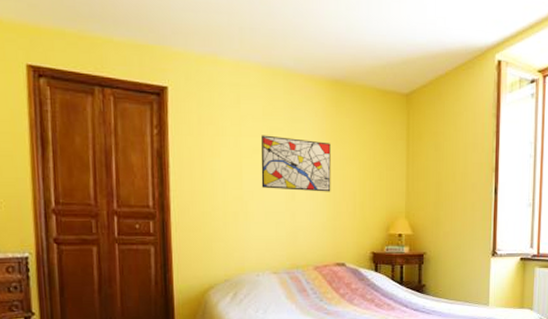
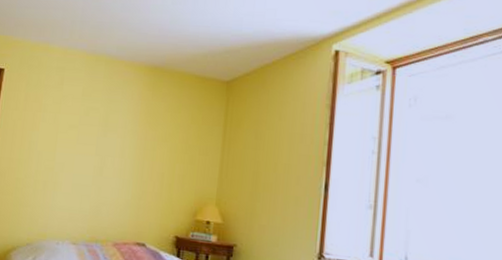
wall art: present [261,135,331,192] -> none [72,113,144,171]

